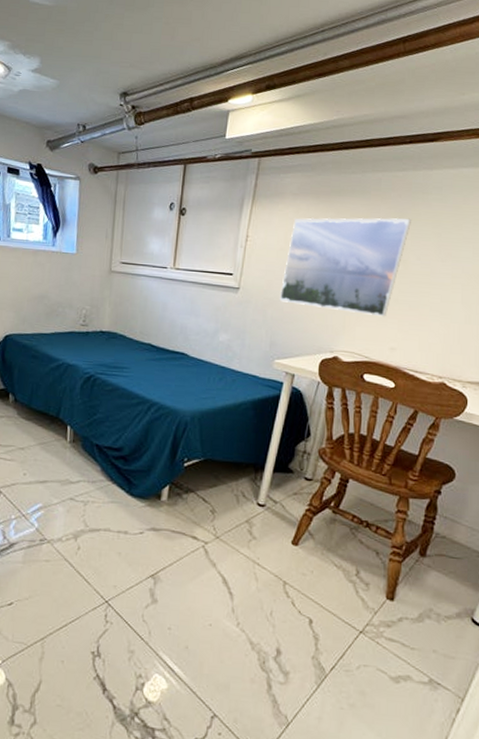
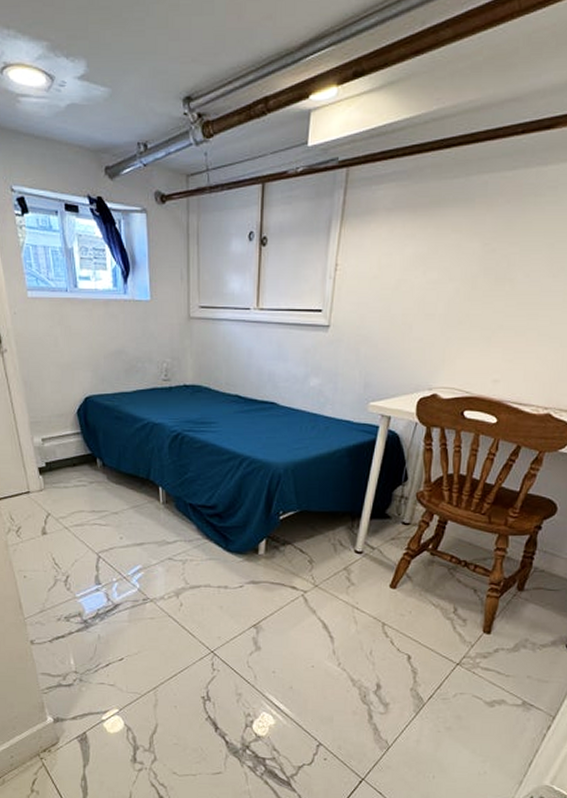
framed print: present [279,218,411,317] -> none [373,228,521,346]

